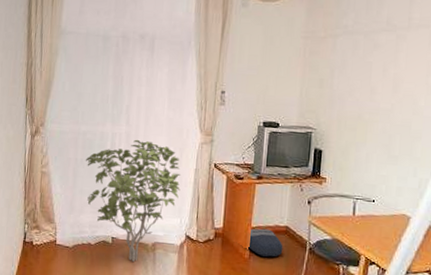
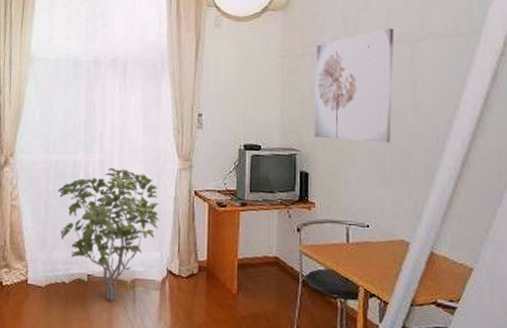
backpack: present [248,228,283,257] -> none [236,260,274,292]
wall art: none [330,13,416,125] -> present [314,28,395,143]

